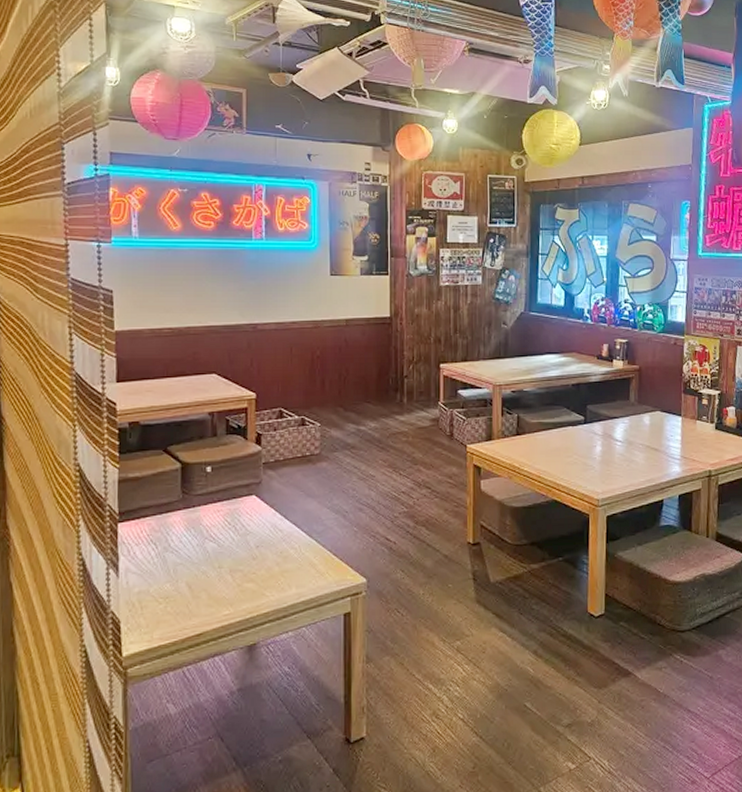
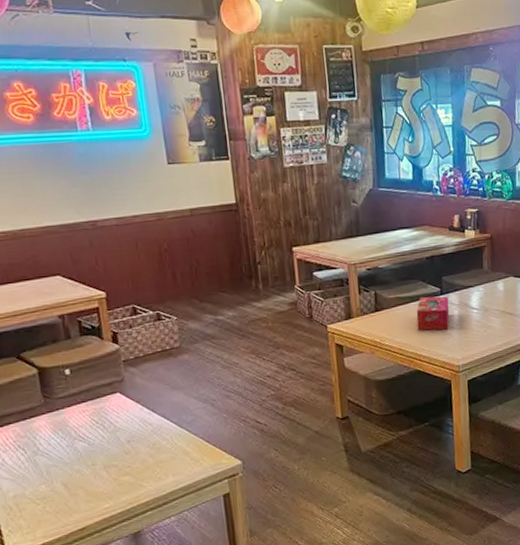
tissue box: none [558,424,592,460] -> present [416,296,450,331]

